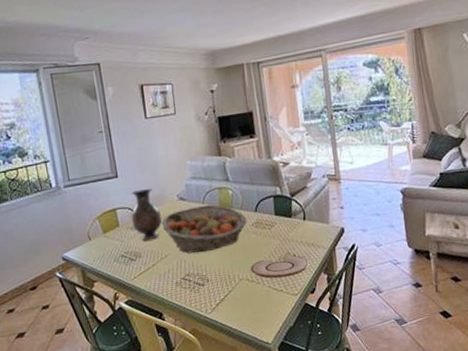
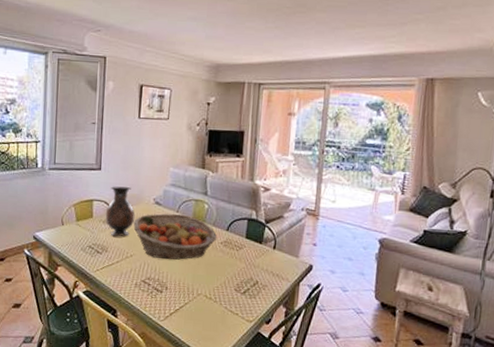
plate: present [251,255,310,279] -> none [211,280,271,302]

